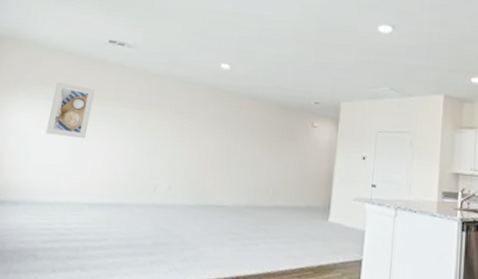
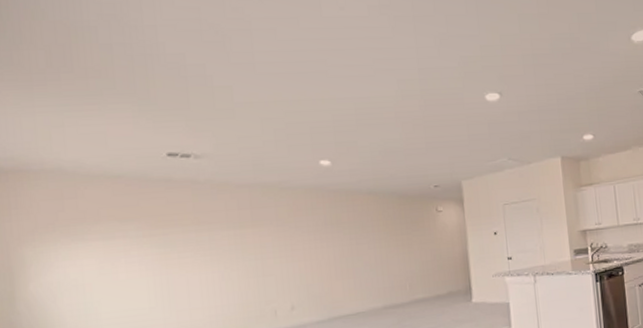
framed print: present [45,81,95,139] -> none [109,215,170,281]

